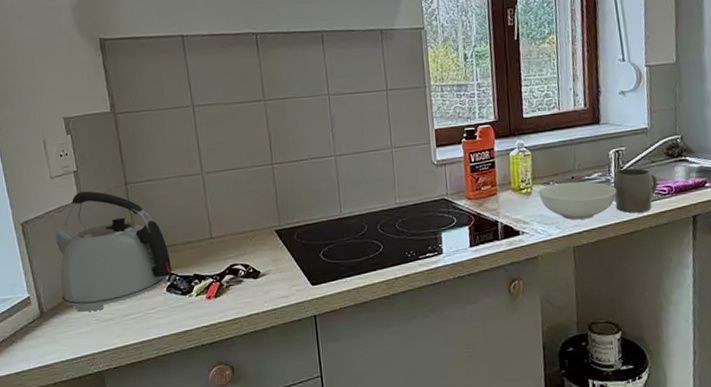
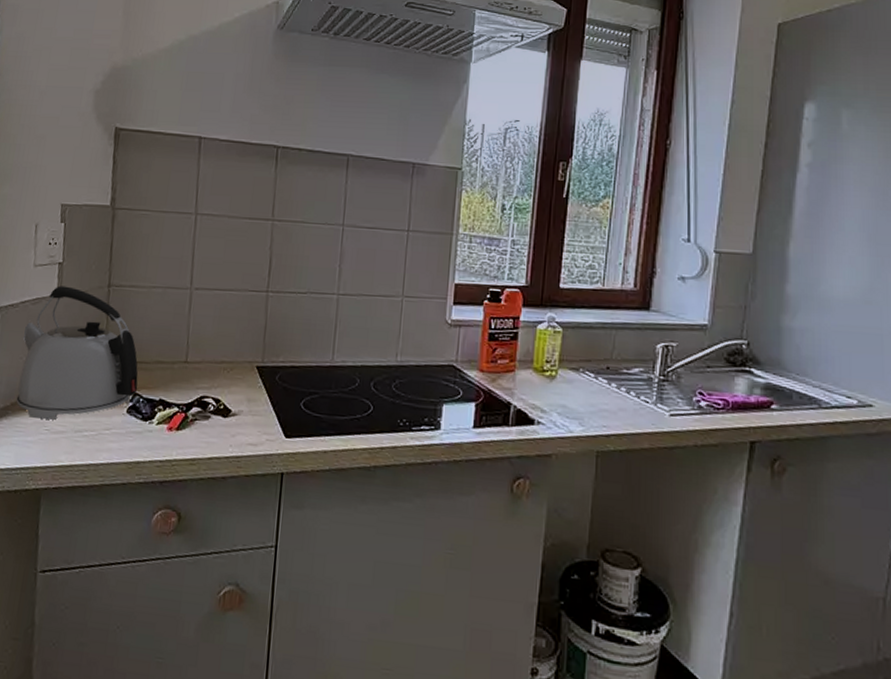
bowl: present [538,181,617,220] -> none [563,371,660,421]
mug: present [613,167,658,213] -> none [655,368,711,426]

